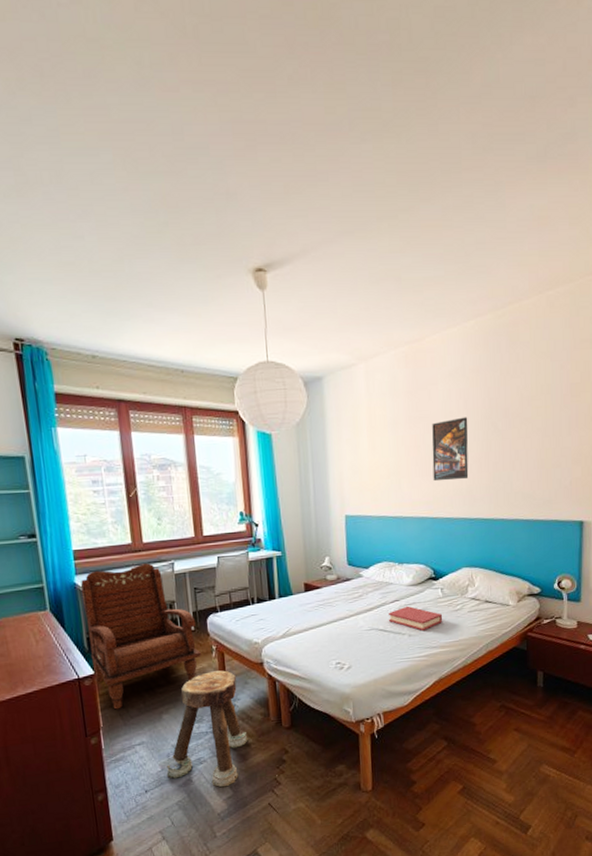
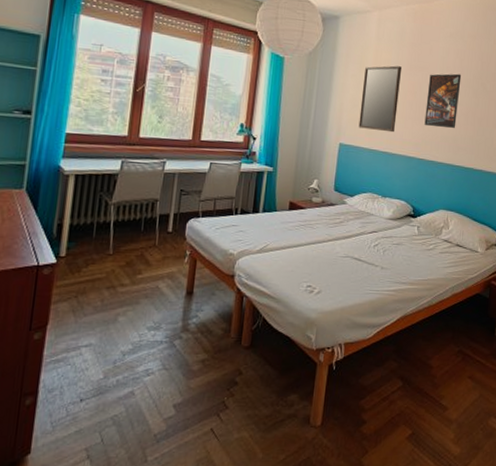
armchair: present [80,563,201,710] -> none [55,156,175,305]
stool: present [166,670,248,788] -> none [108,277,204,405]
home mirror: none [360,420,403,496] -> present [358,65,401,133]
hardback book: present [388,605,443,631] -> none [364,238,416,265]

